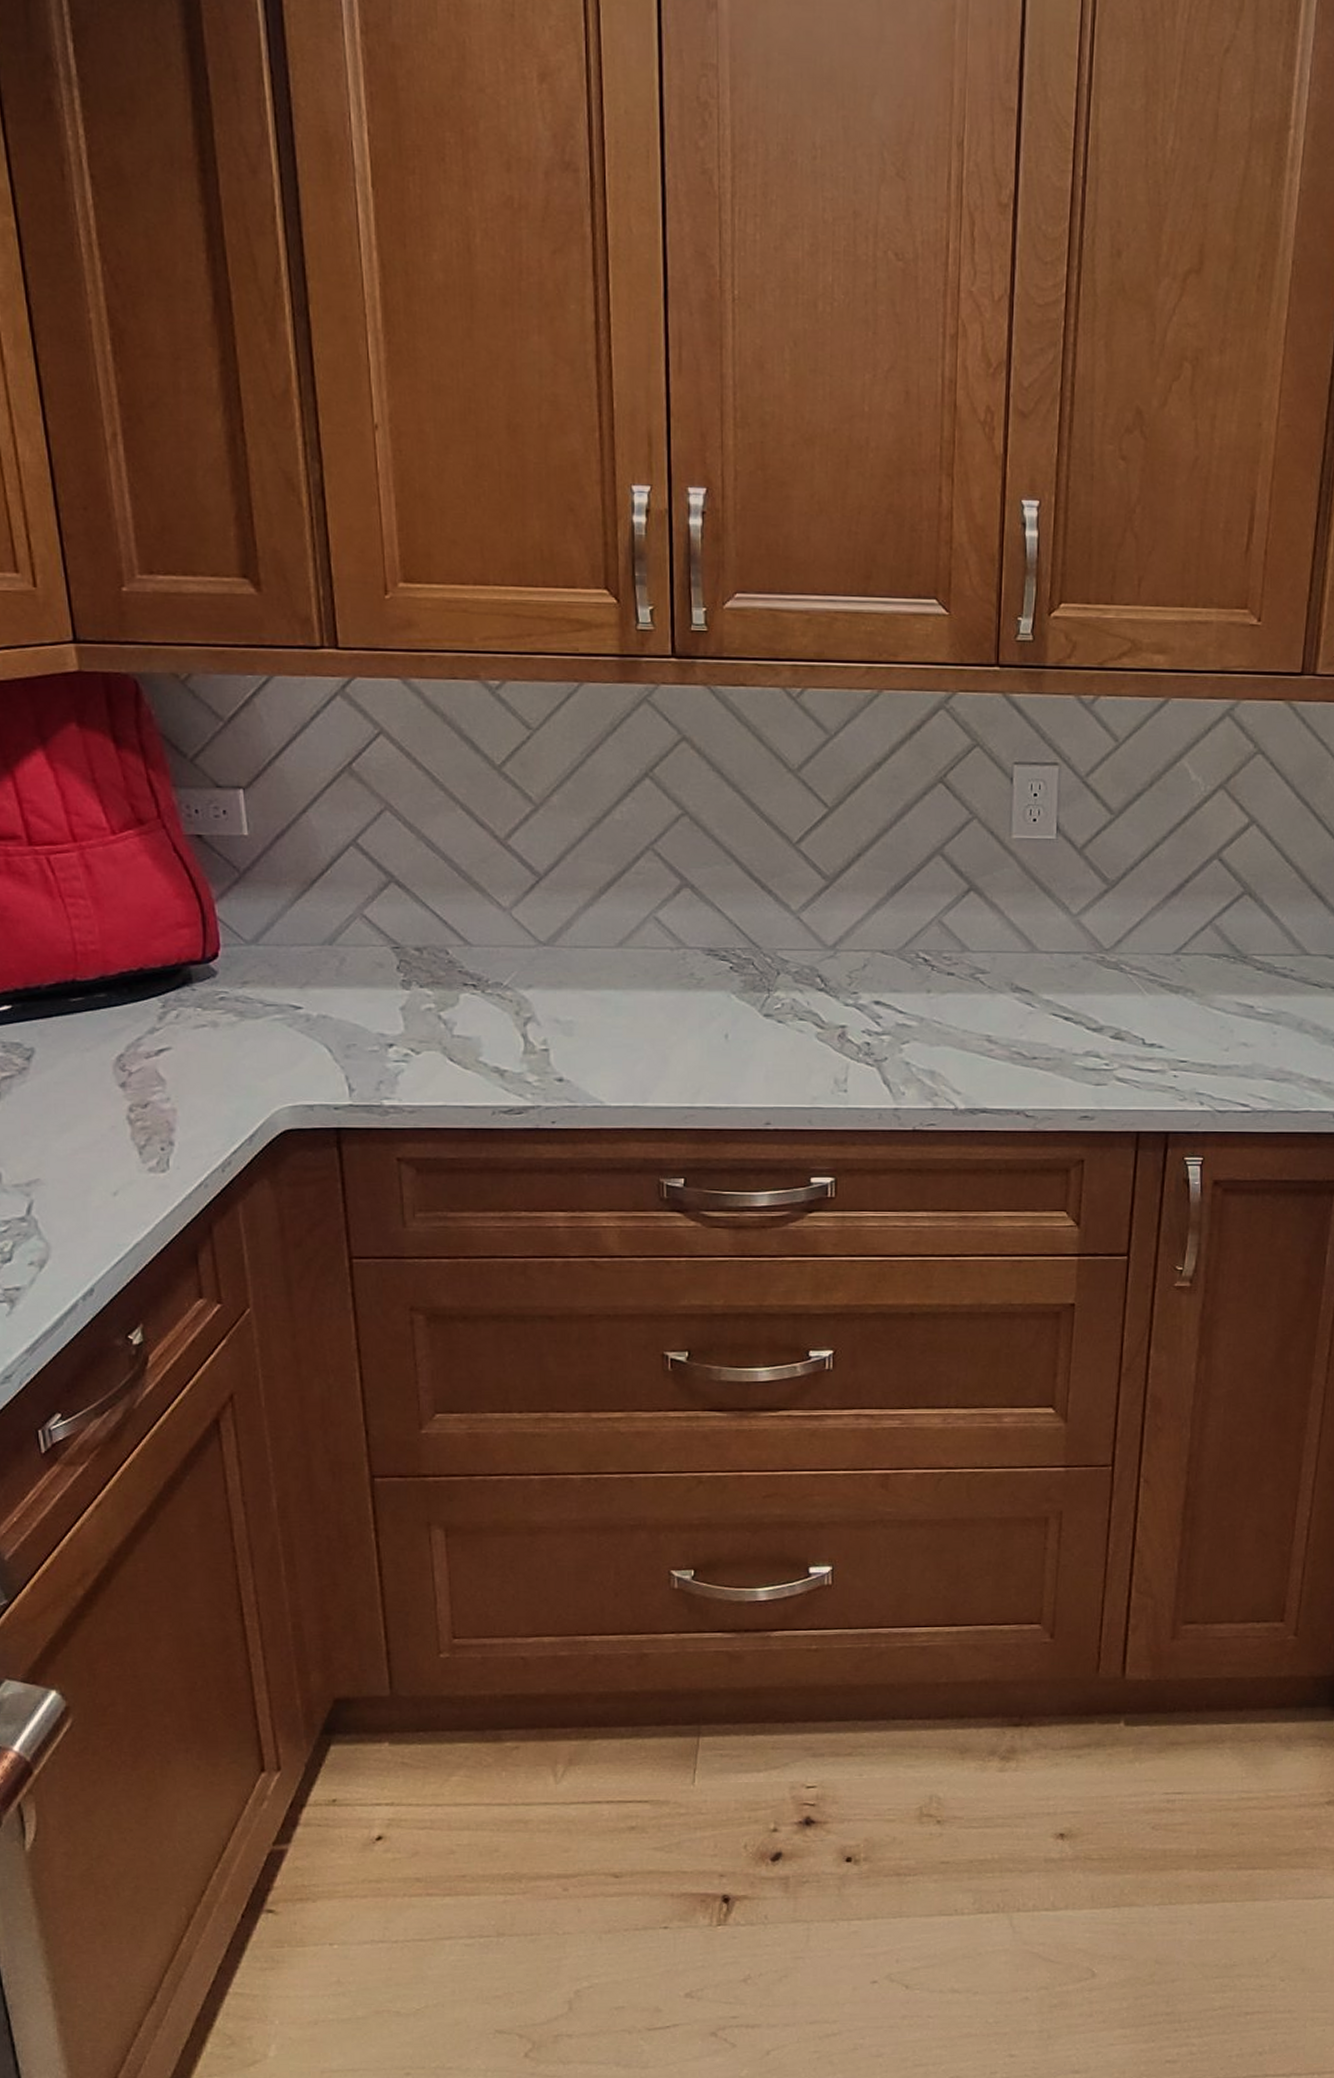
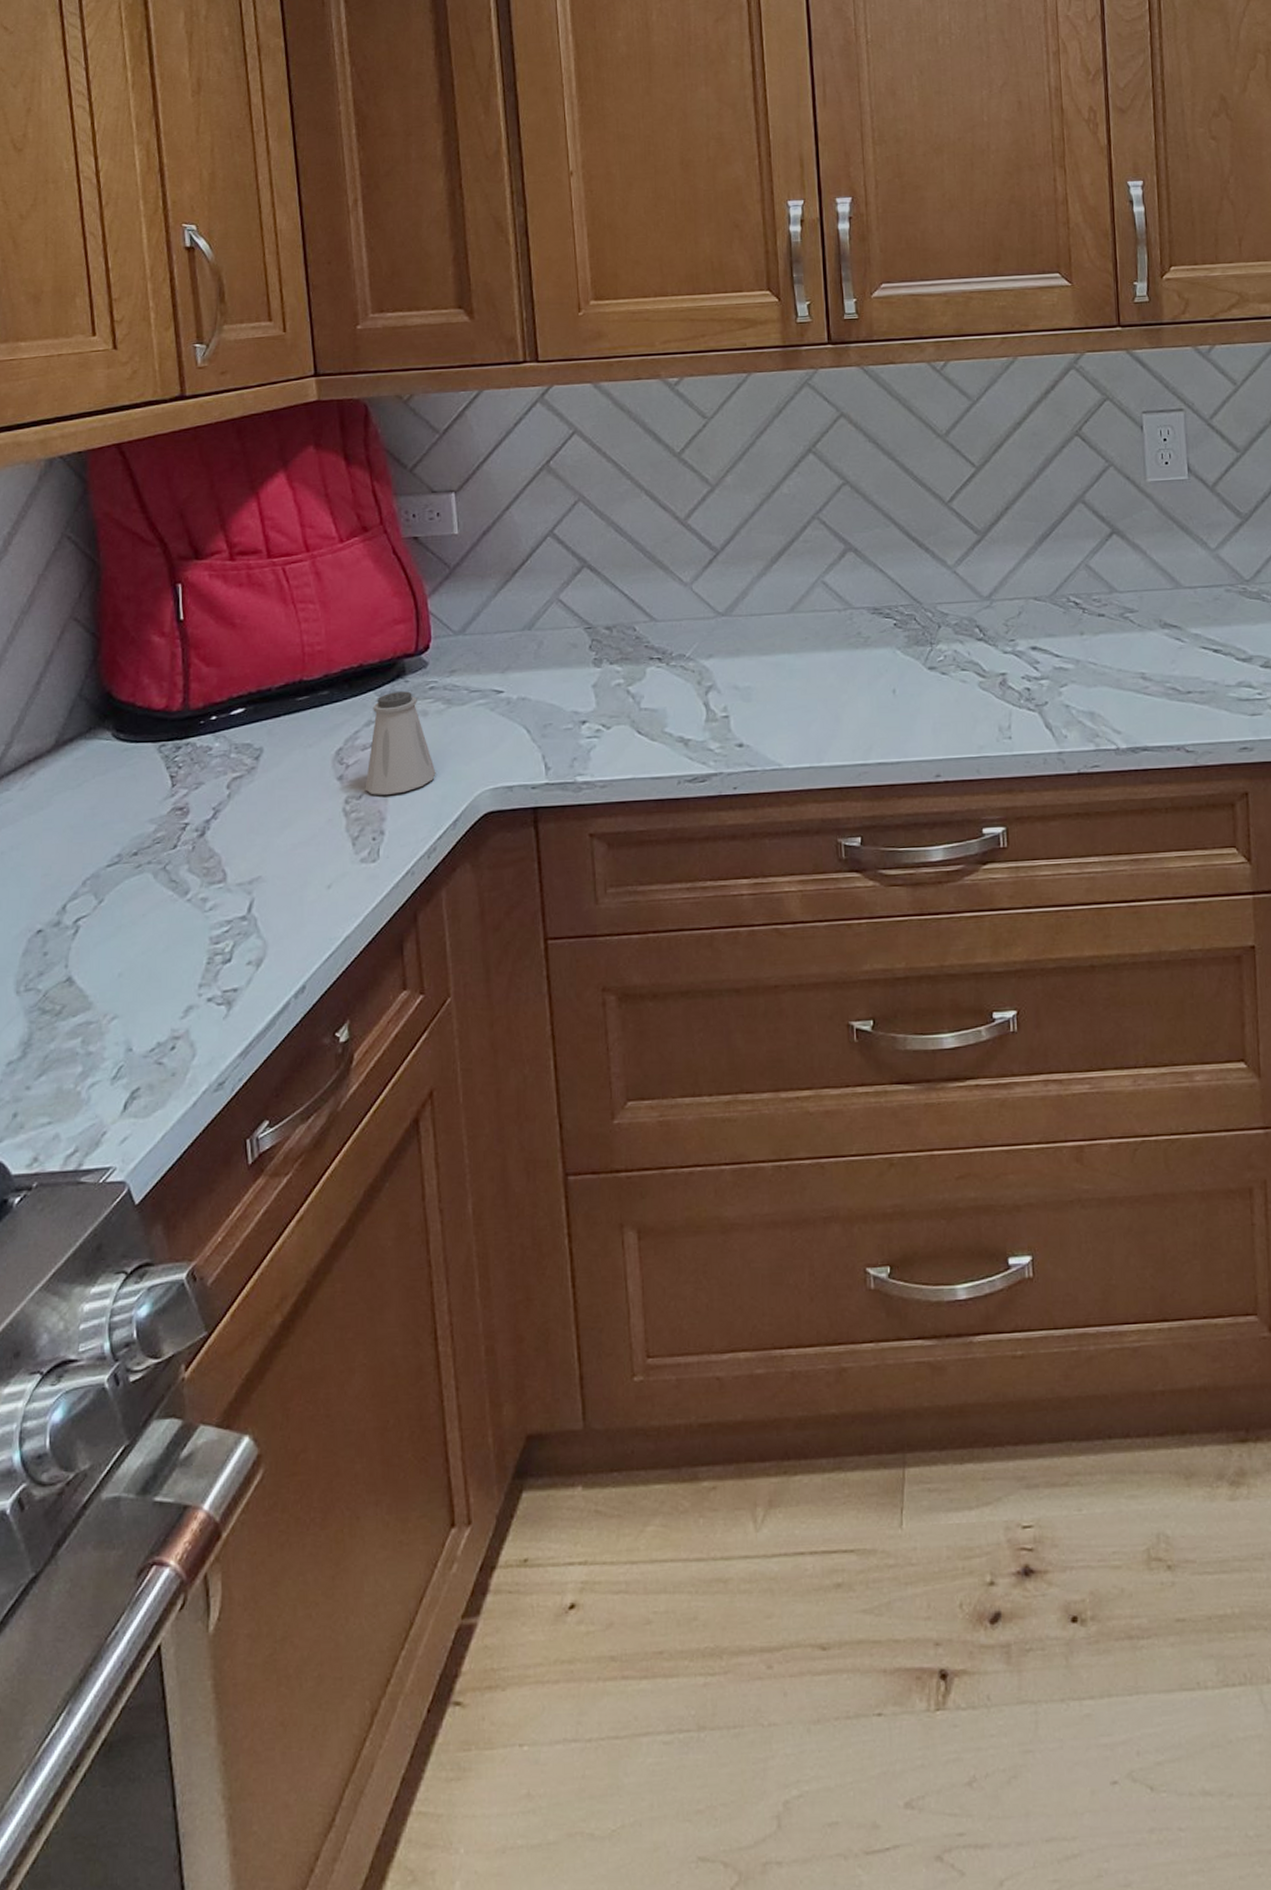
saltshaker: none [150,1000,229,1105] -> present [365,691,436,795]

